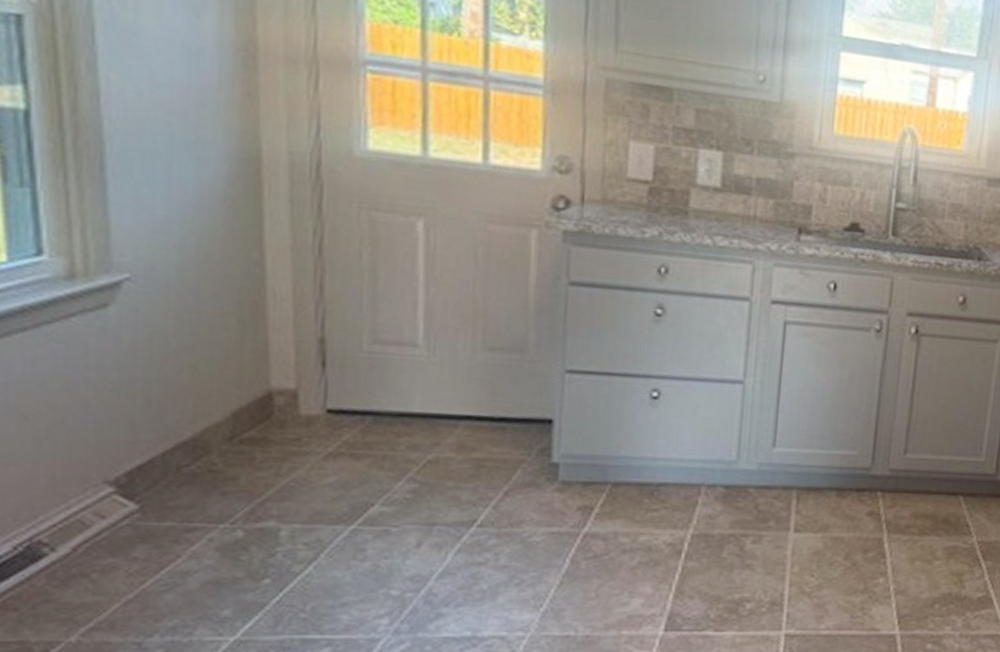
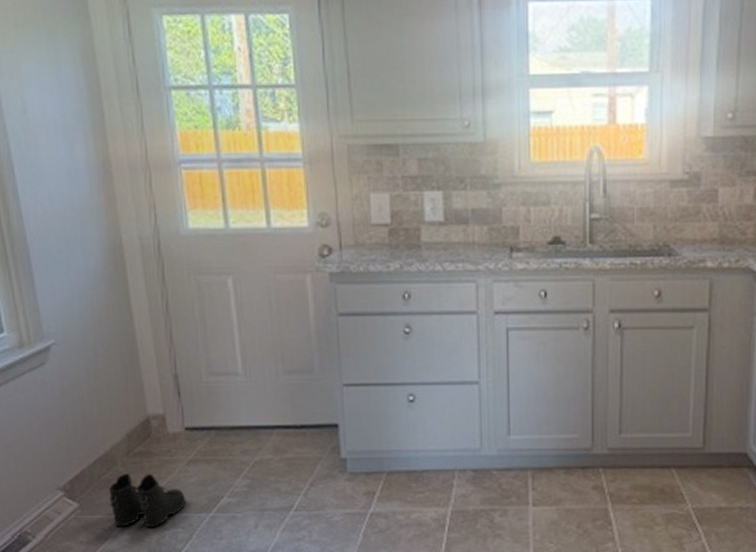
boots: none [191,466,316,542] -> present [108,474,186,528]

